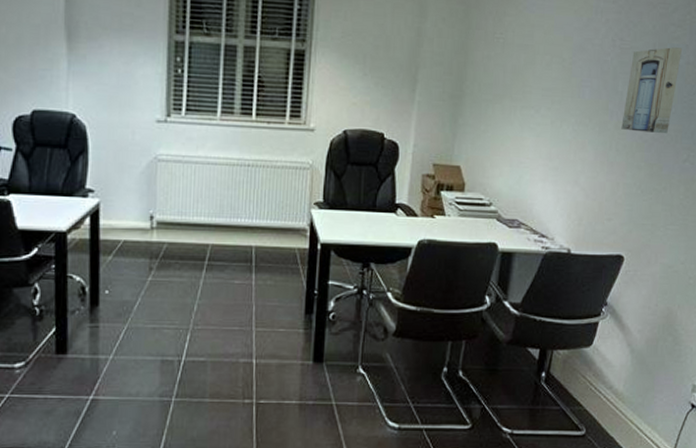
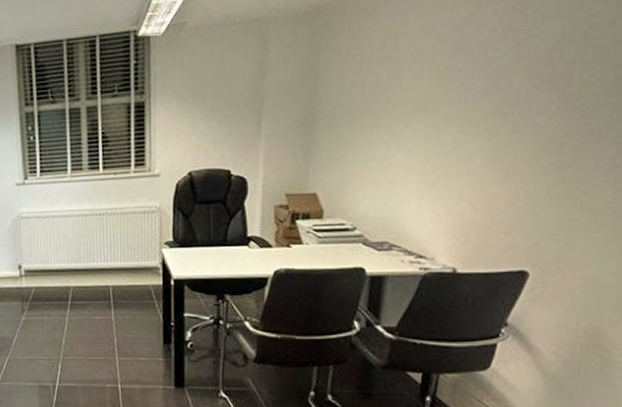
wall art: present [621,47,683,134] -> none [519,25,606,132]

